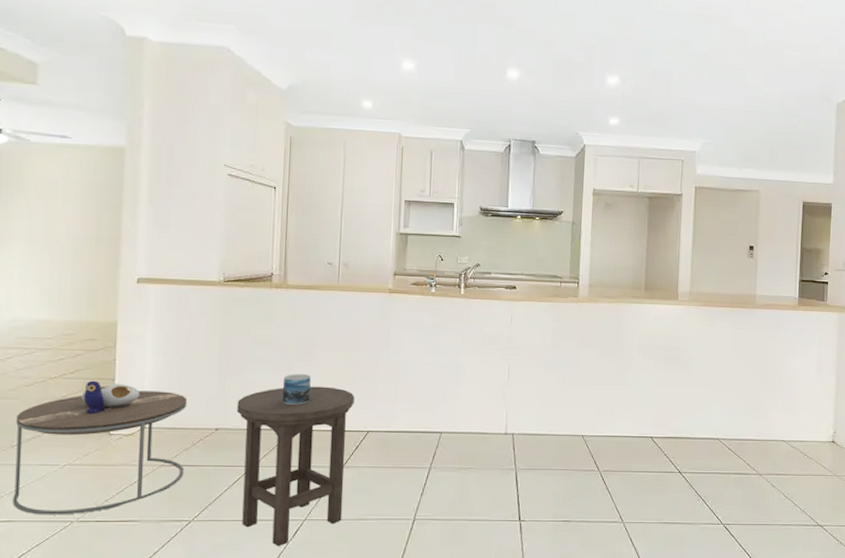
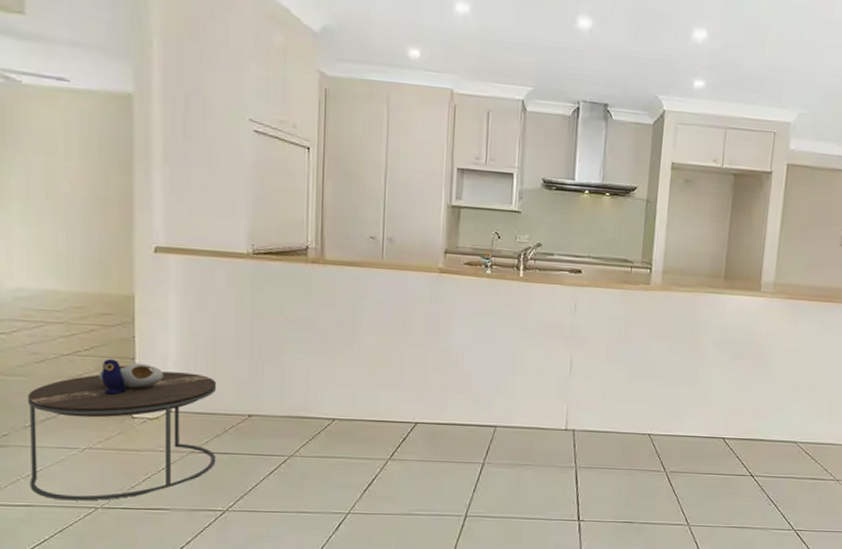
stool: present [236,386,355,547] -> none [271,372,401,540]
mug: present [282,374,311,405] -> none [321,359,353,393]

